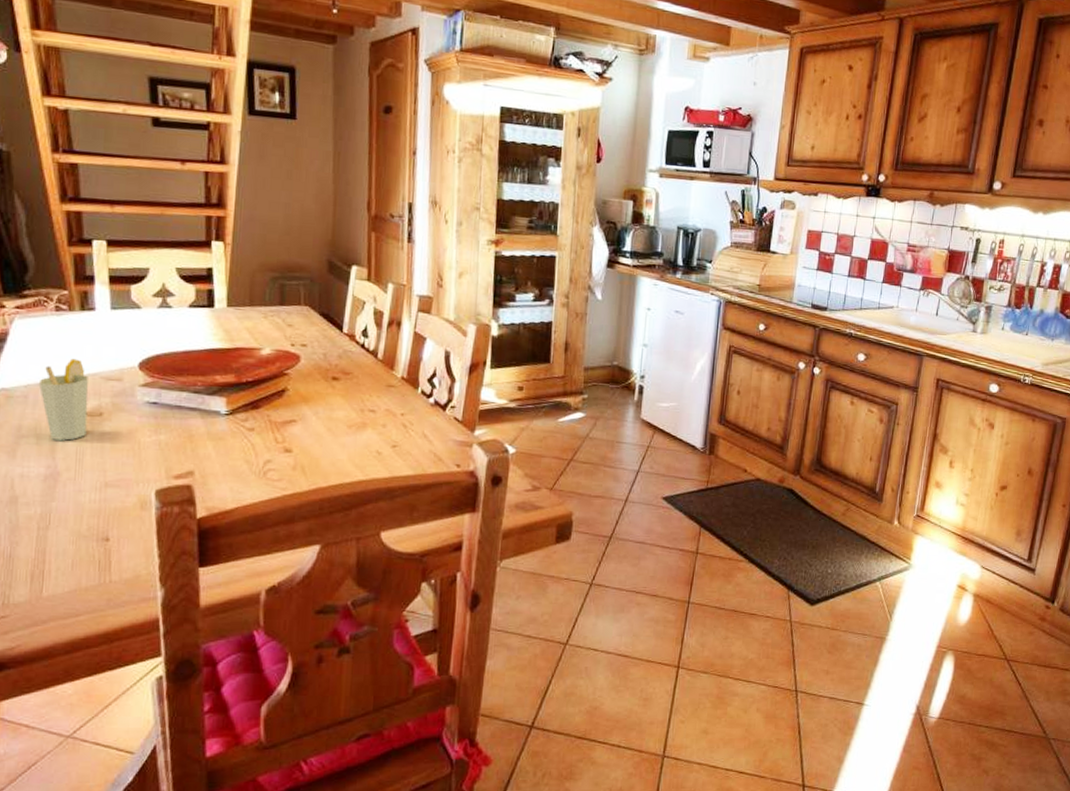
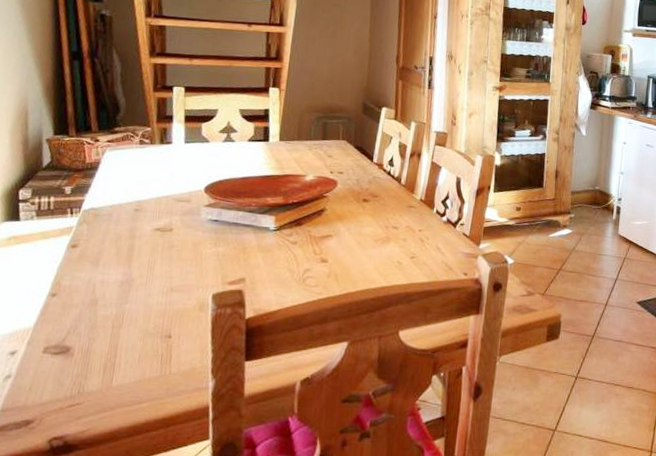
cup: present [38,358,89,441] -> none [121,183,163,252]

